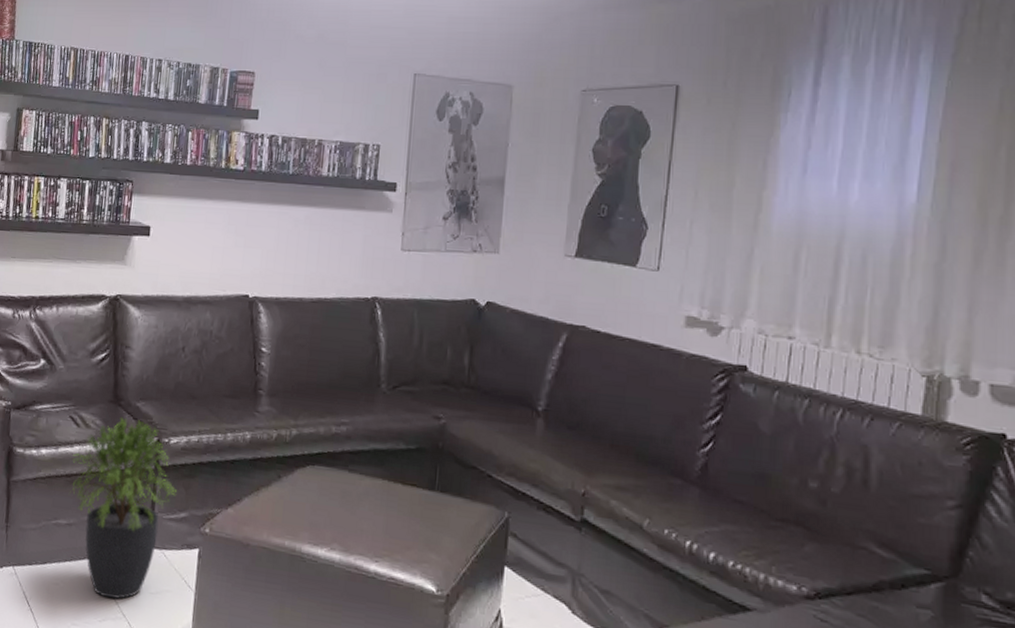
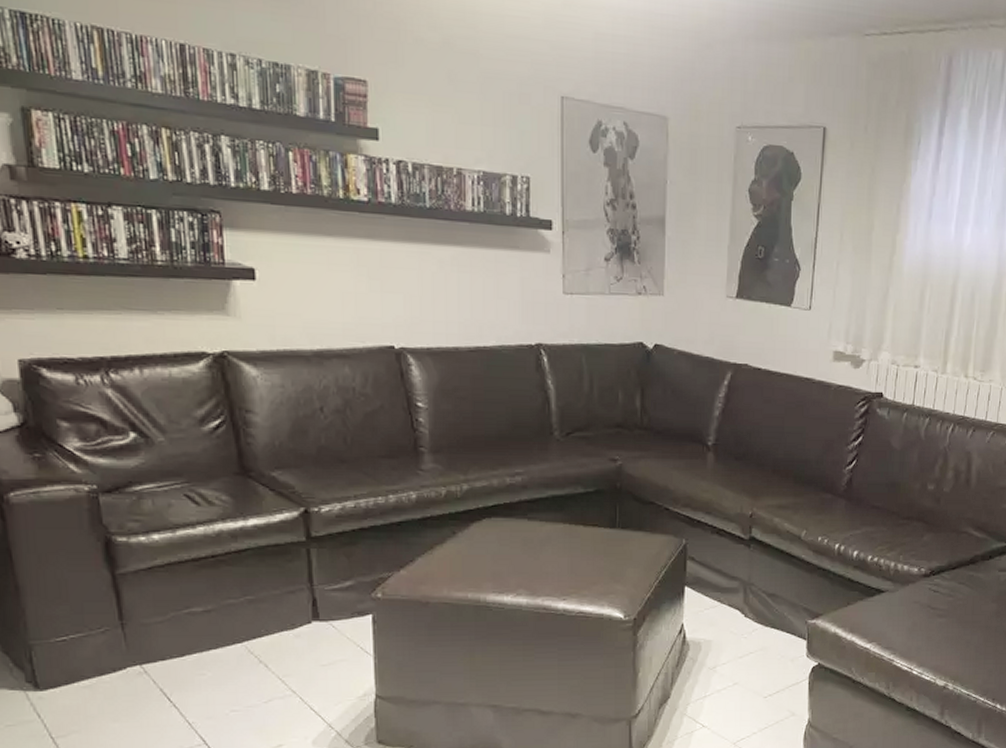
potted plant: present [68,418,177,599] -> none [197,490,337,679]

